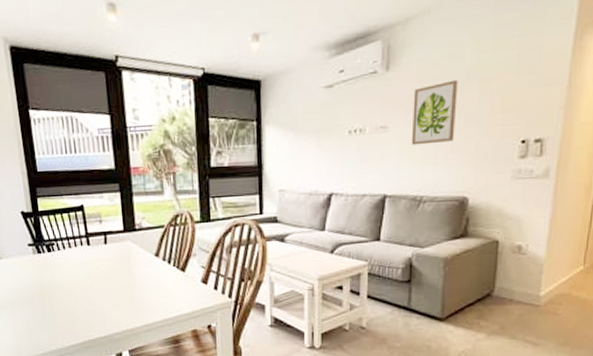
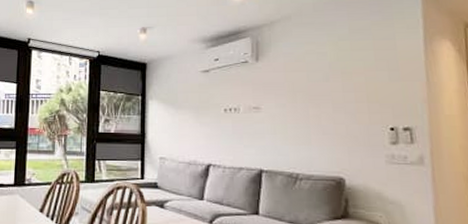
wall art: present [411,80,458,145] -> none [282,72,325,126]

